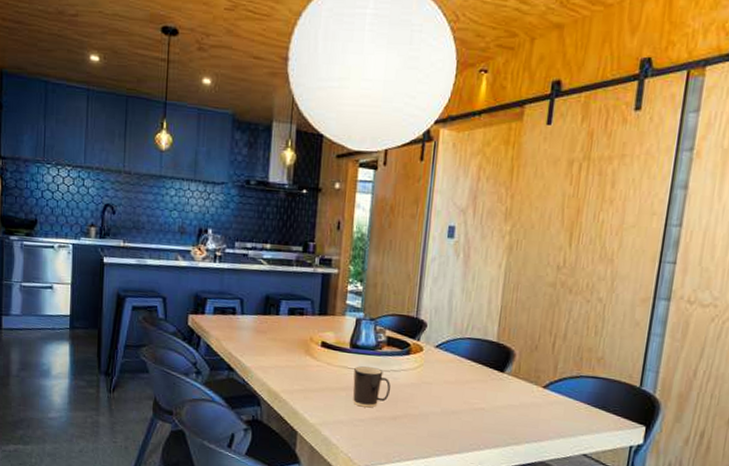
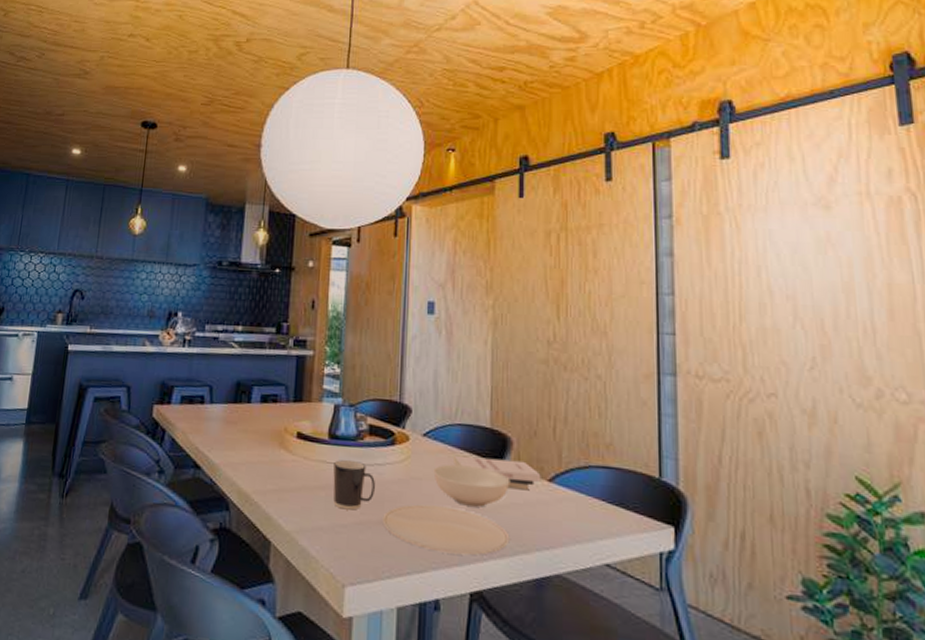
plate: none [395,404,505,446] -> present [382,504,510,556]
bowl: none [442,371,510,408] -> present [433,464,510,507]
books: none [461,364,537,395] -> present [454,455,541,491]

